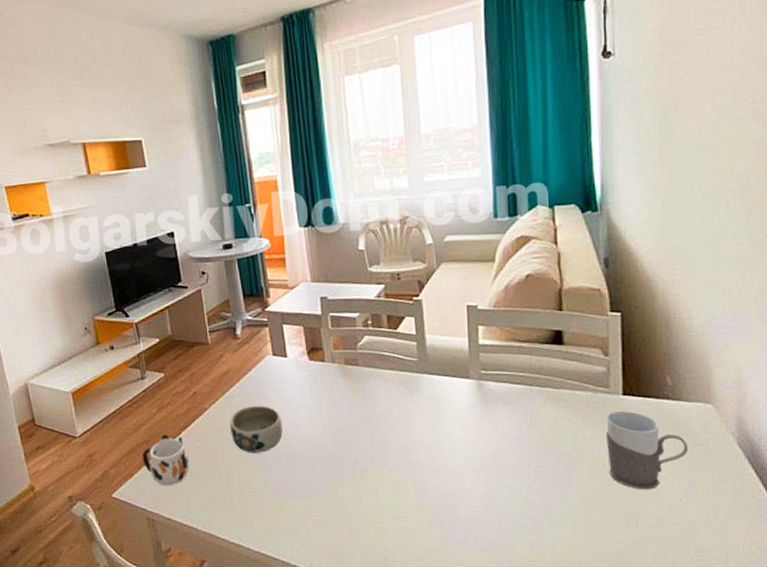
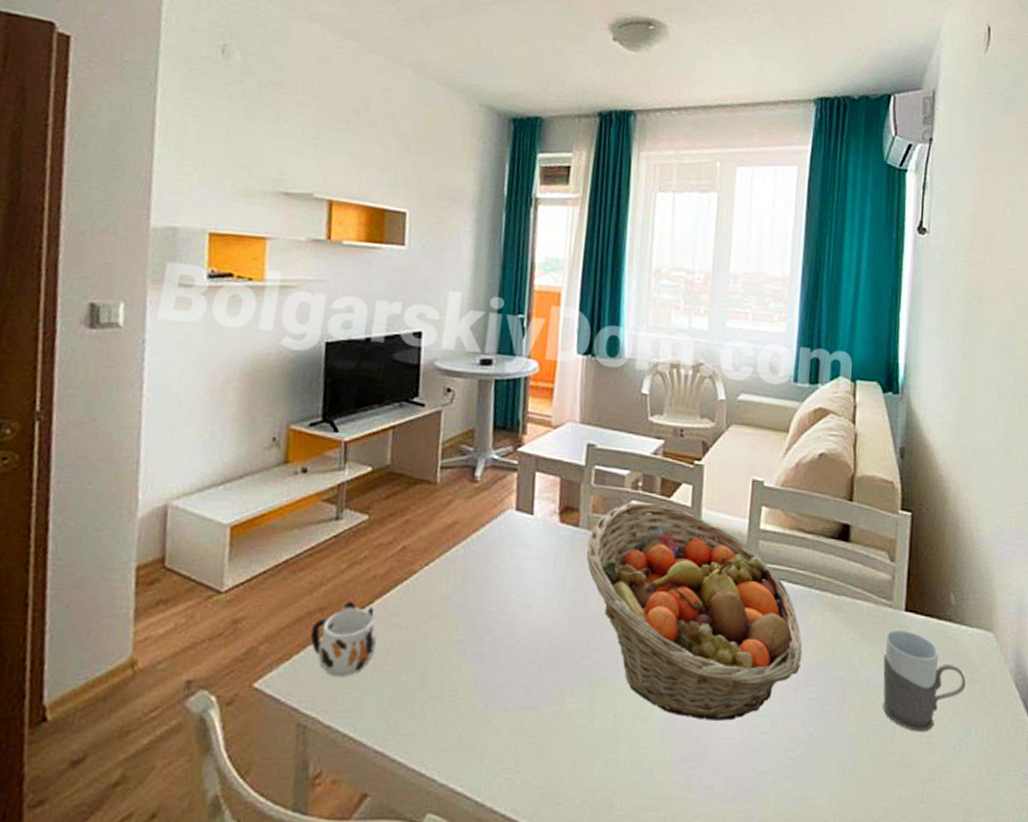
bowl: present [230,406,283,453] -> none [441,575,512,641]
fruit basket: none [334,336,531,494] -> present [586,502,803,721]

